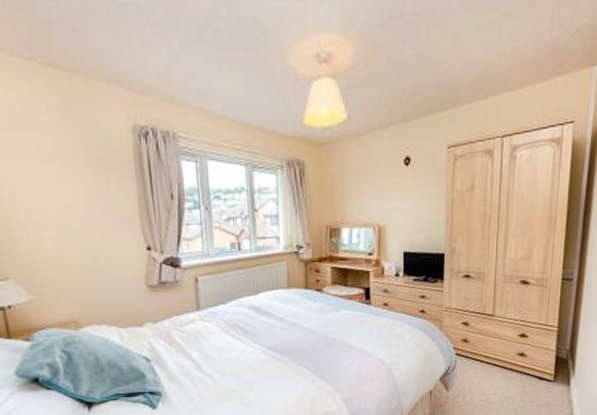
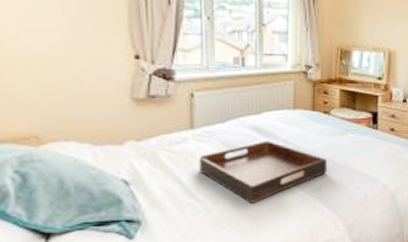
serving tray: none [206,319,322,378] -> present [199,140,326,203]

